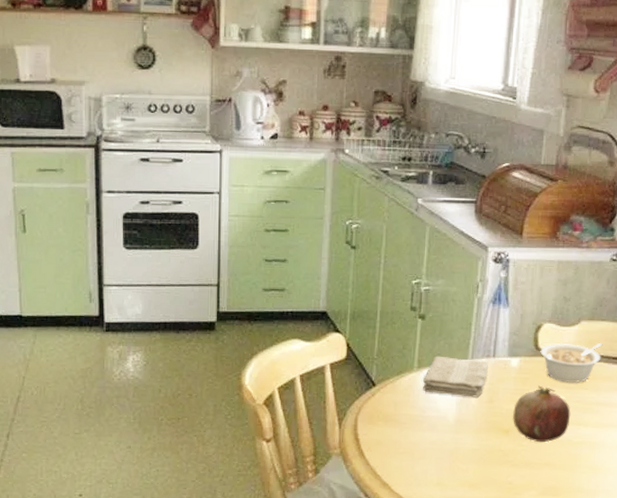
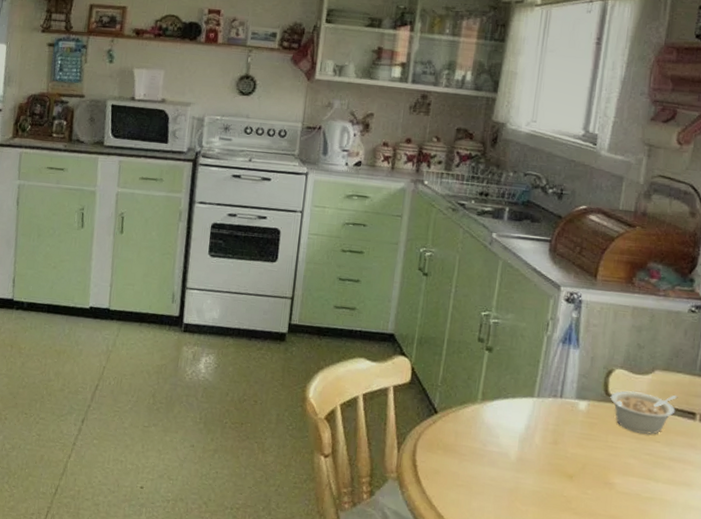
washcloth: present [423,356,489,398] -> none [485,390,556,437]
fruit: present [513,385,571,443] -> none [577,432,641,494]

